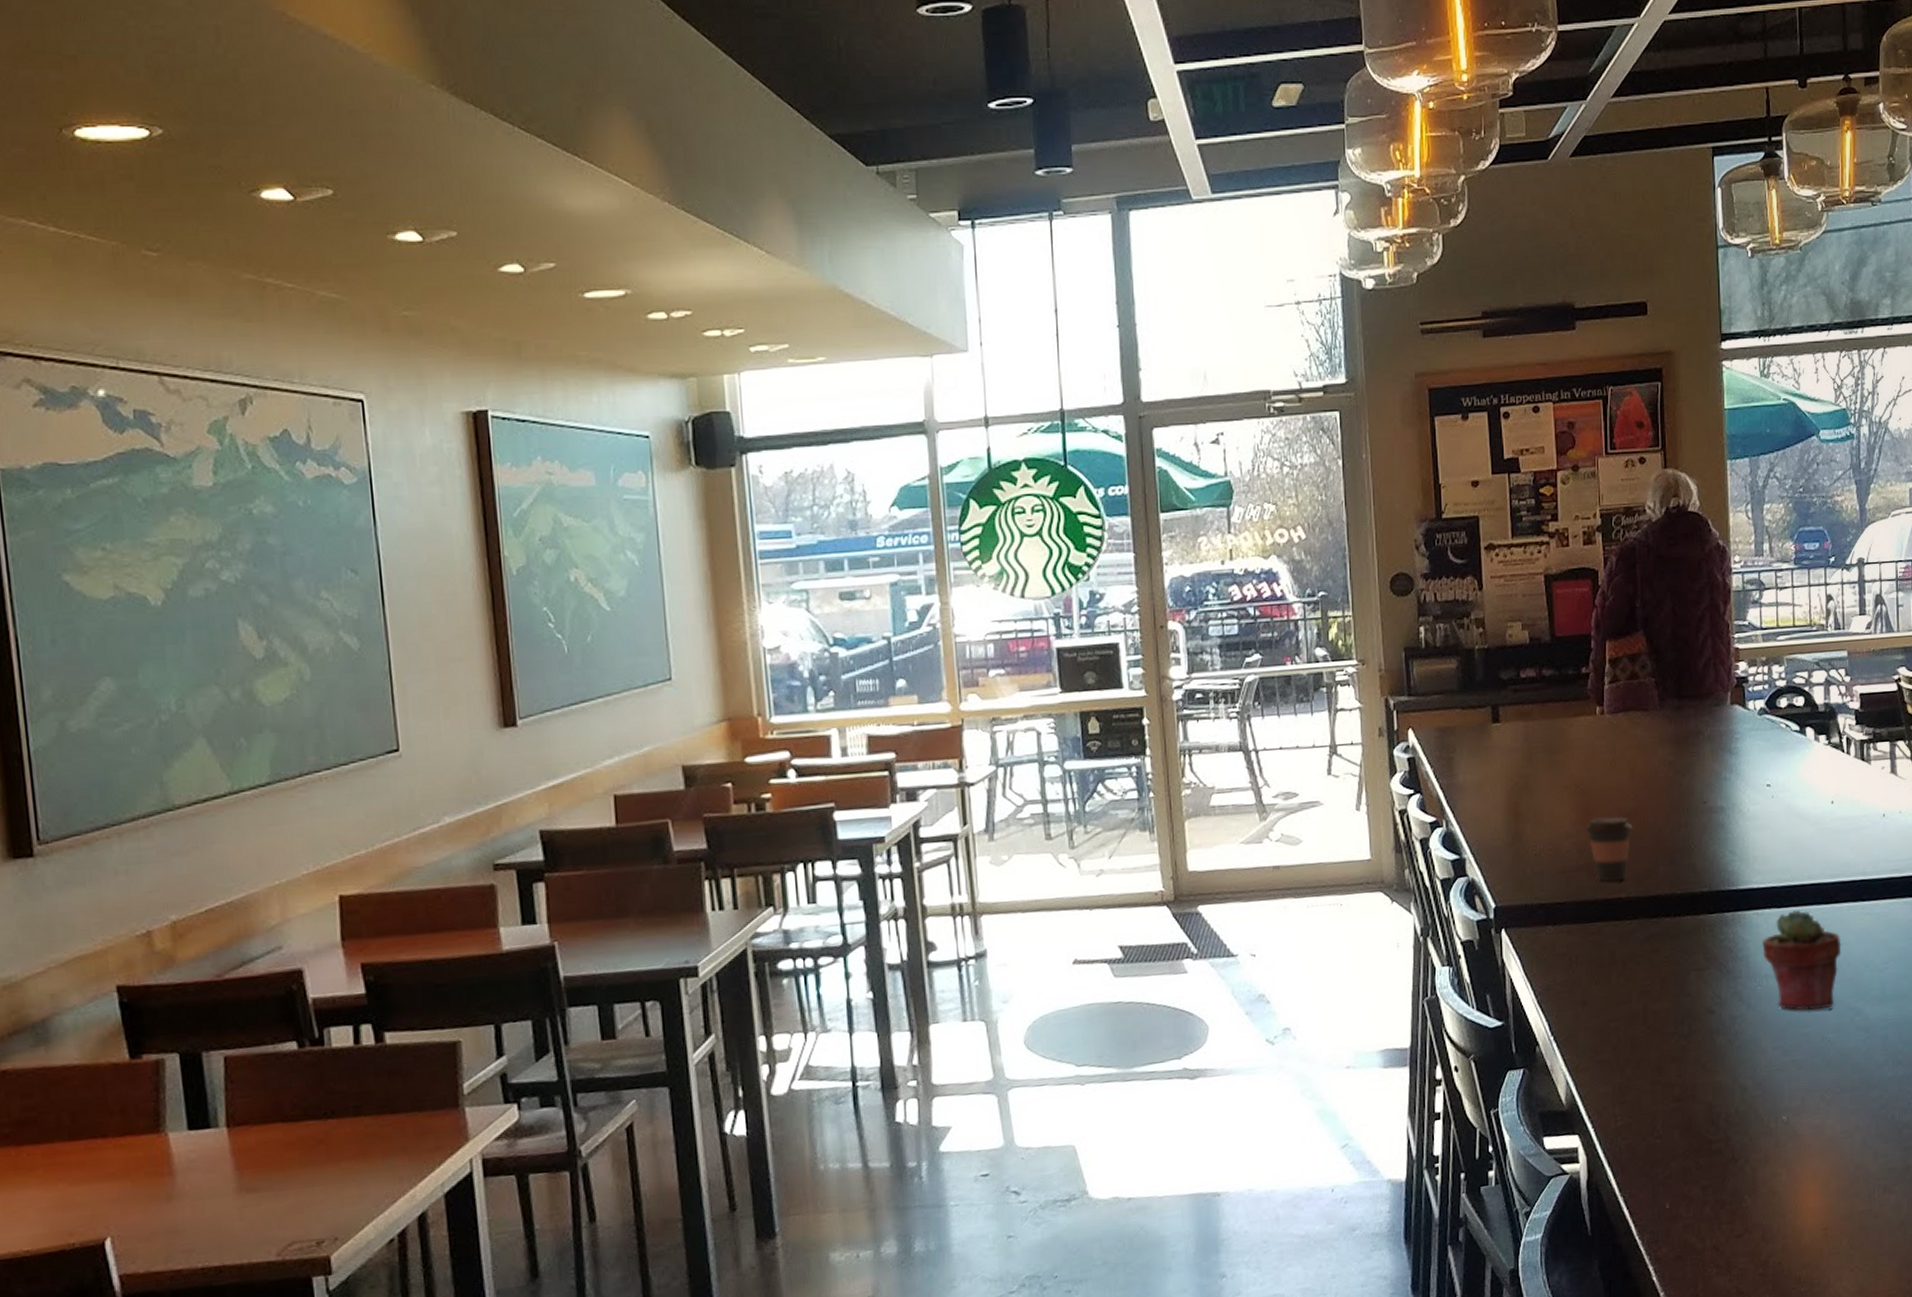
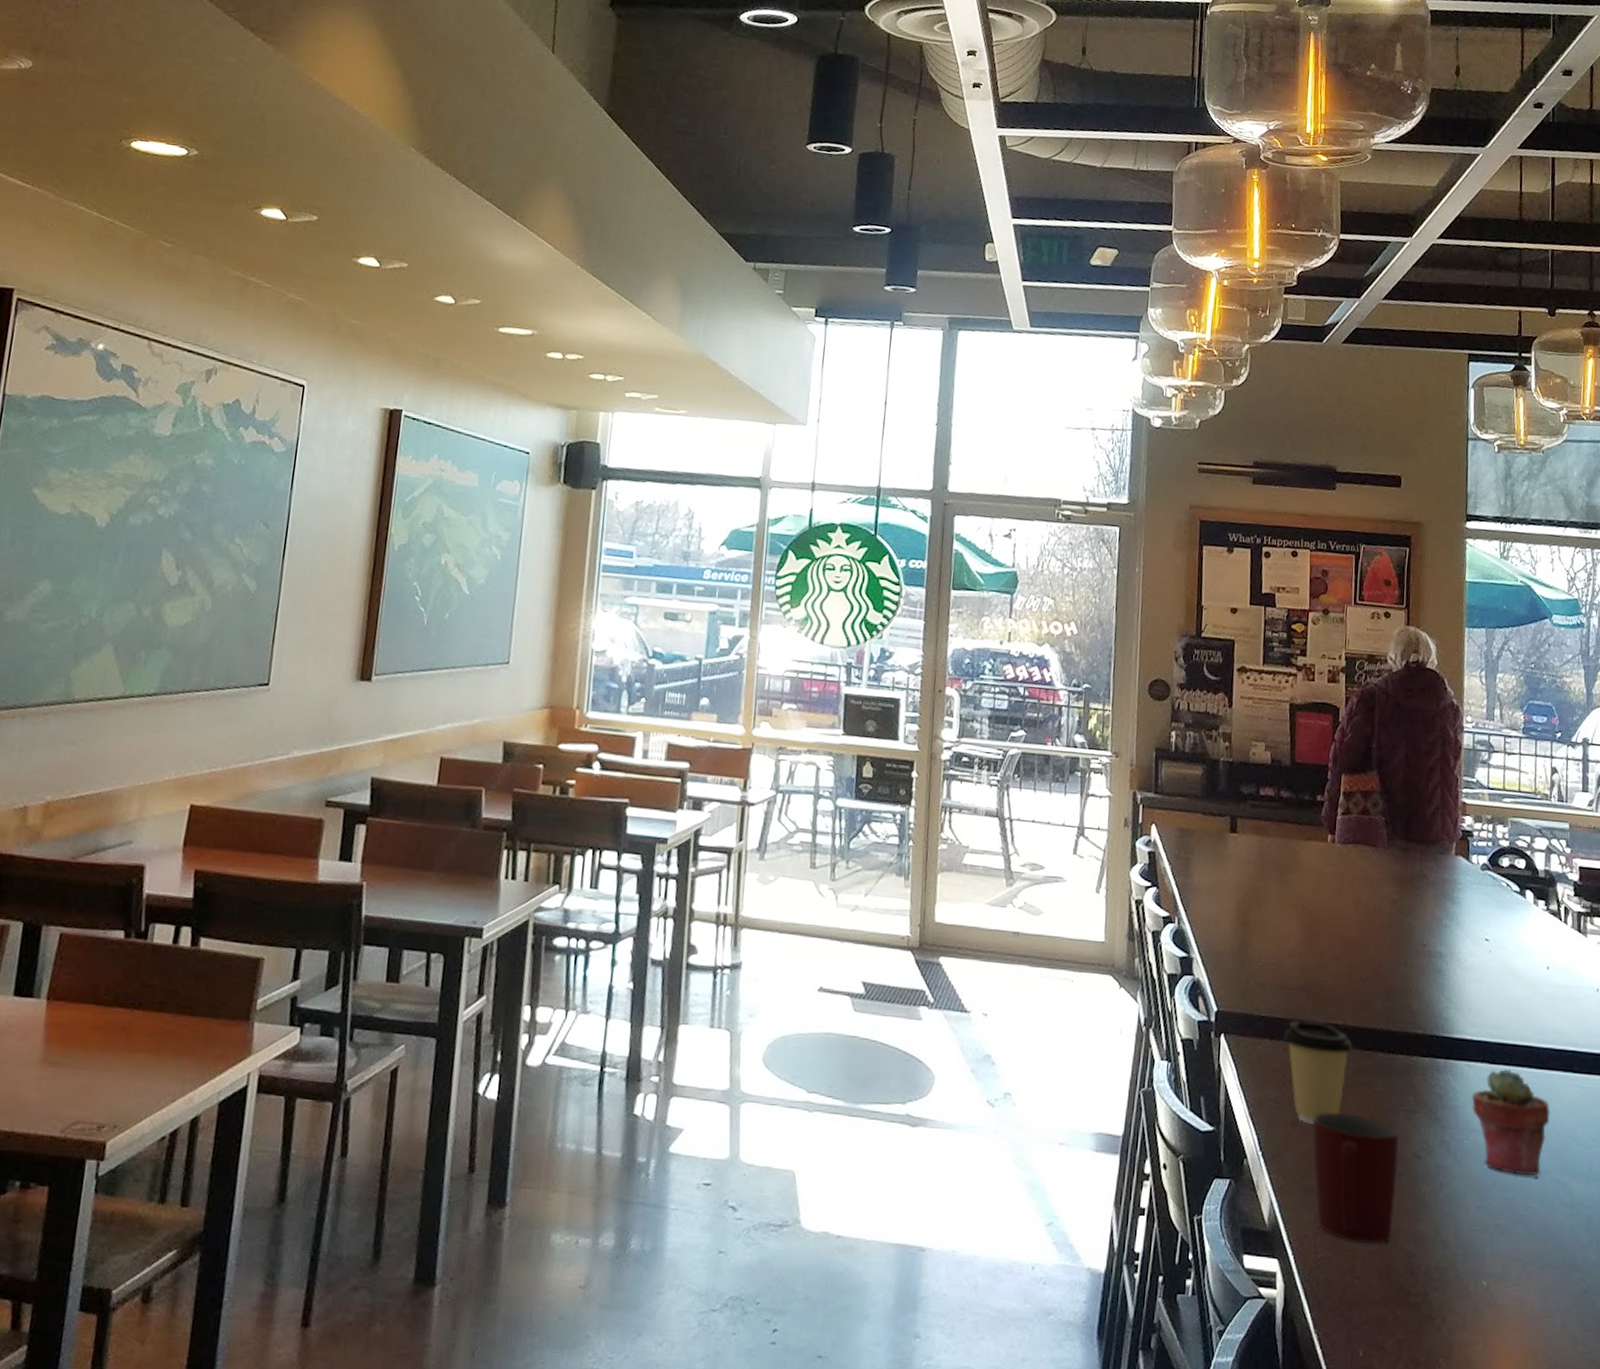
coffee cup: none [1566,898,1638,1001] -> present [1283,1021,1353,1124]
coffee cup: present [1585,816,1633,881] -> none [1308,941,1354,1007]
mug: none [1603,982,1692,1105] -> present [1312,1112,1400,1245]

